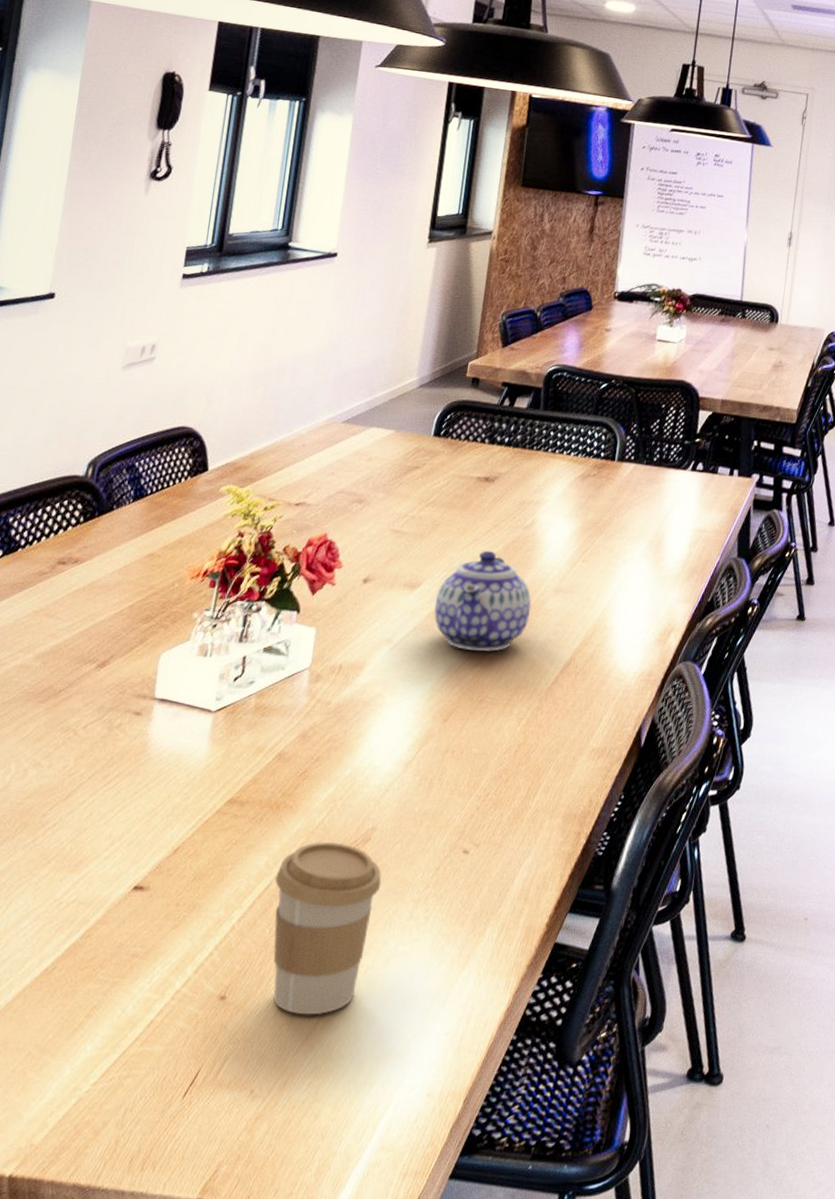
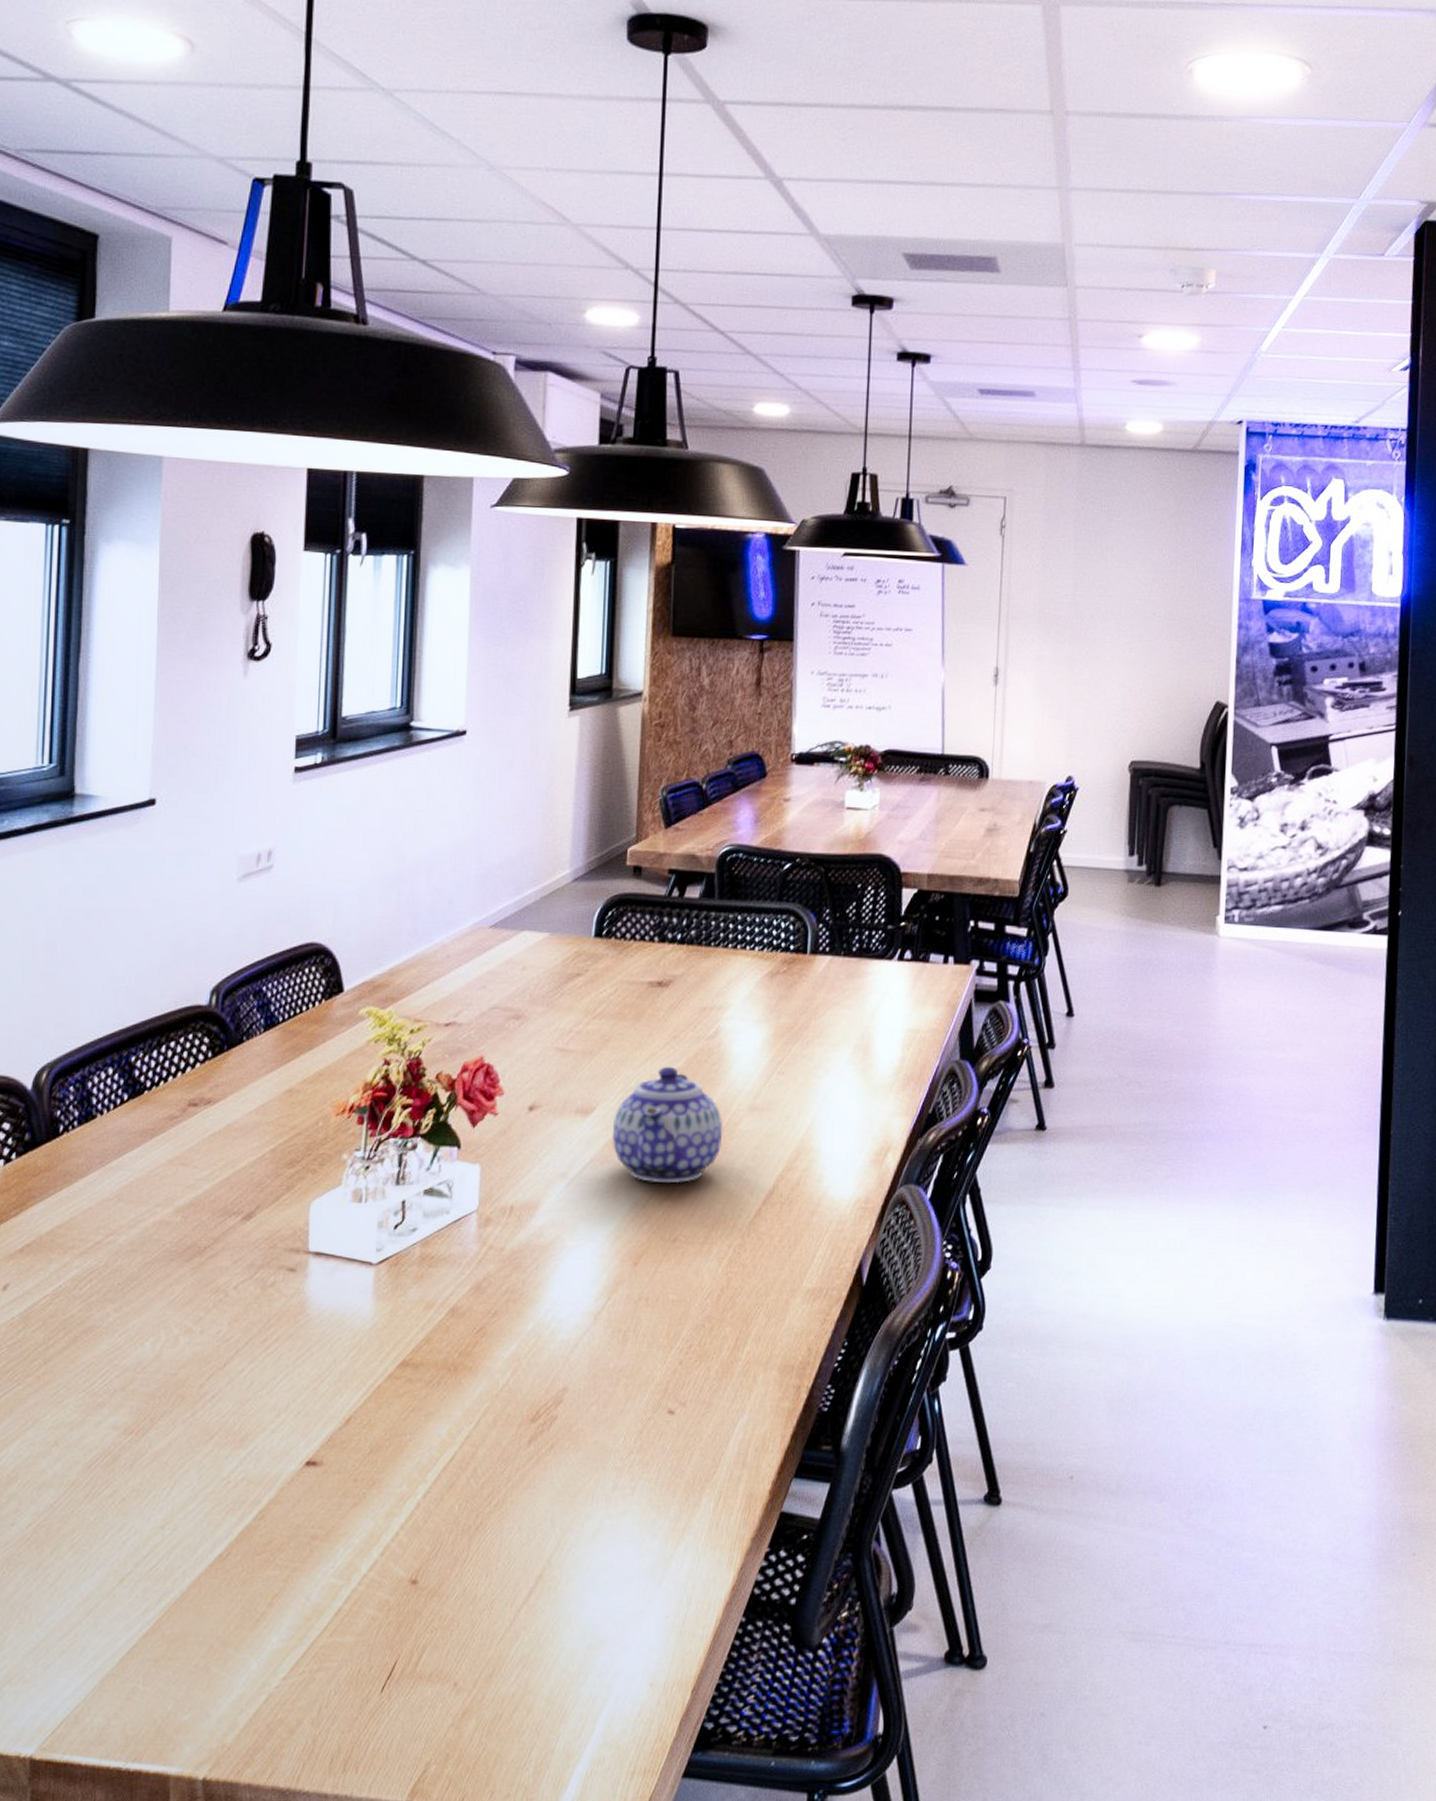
coffee cup: present [273,841,382,1015] -> none [460,1405,579,1599]

